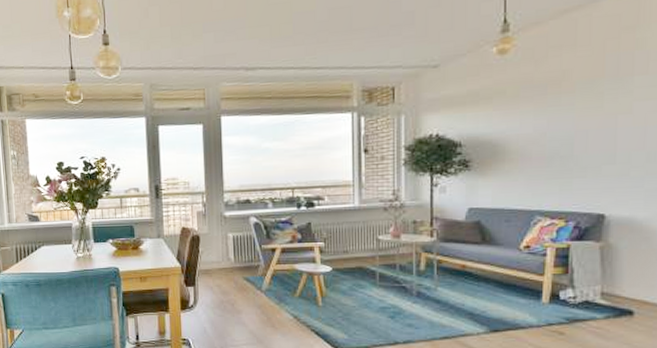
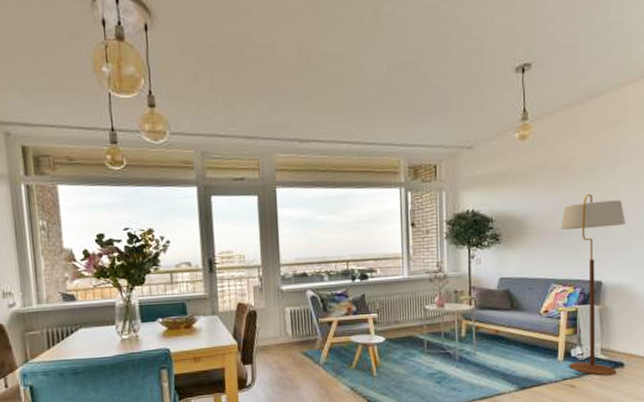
floor lamp: none [549,112,641,324] -> present [561,193,625,376]

